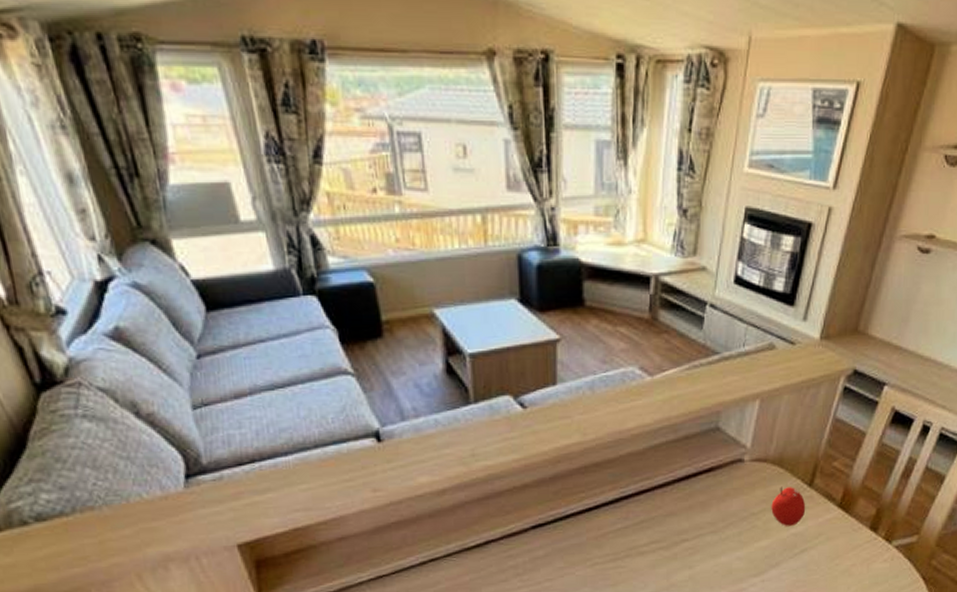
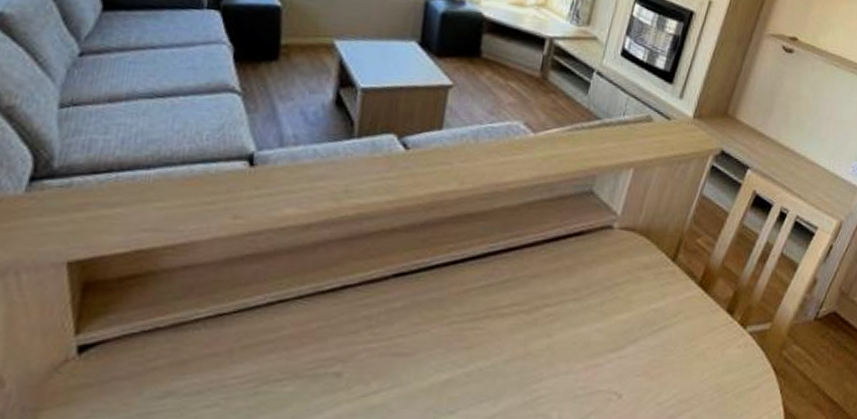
fruit: present [771,486,806,526] -> none [634,258,668,301]

